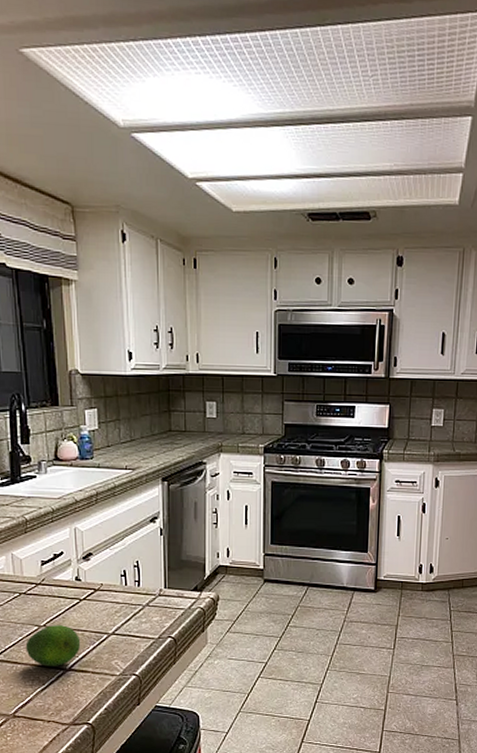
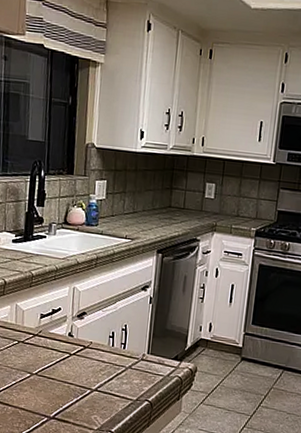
fruit: present [25,624,81,667] -> none [17,374,66,414]

